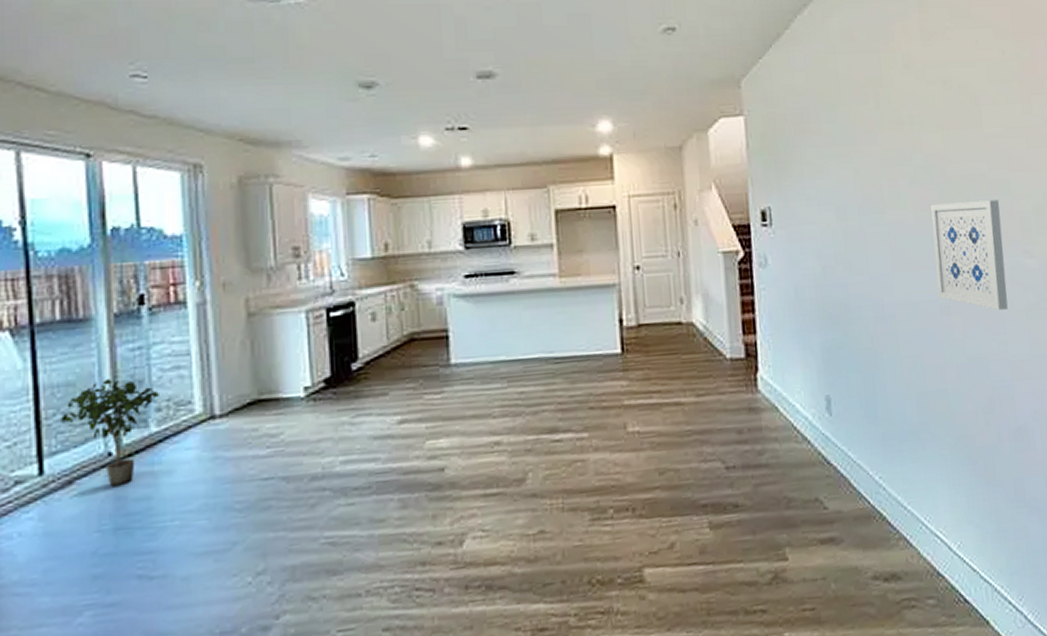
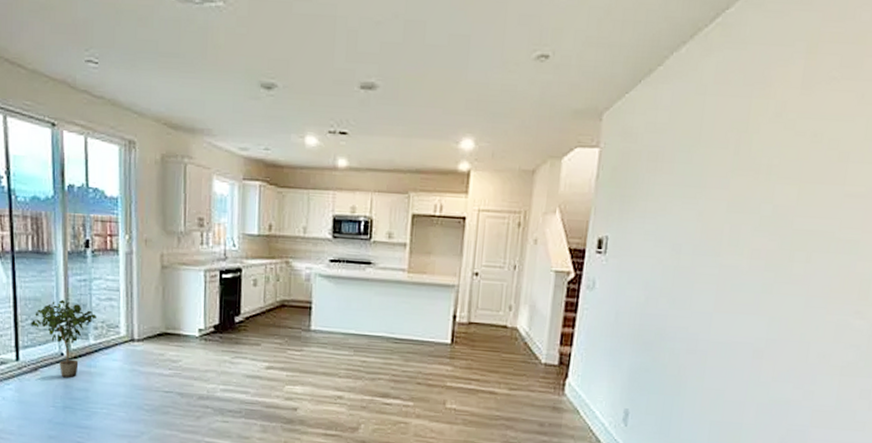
wall art: present [931,200,1008,310] -> none [754,254,843,363]

